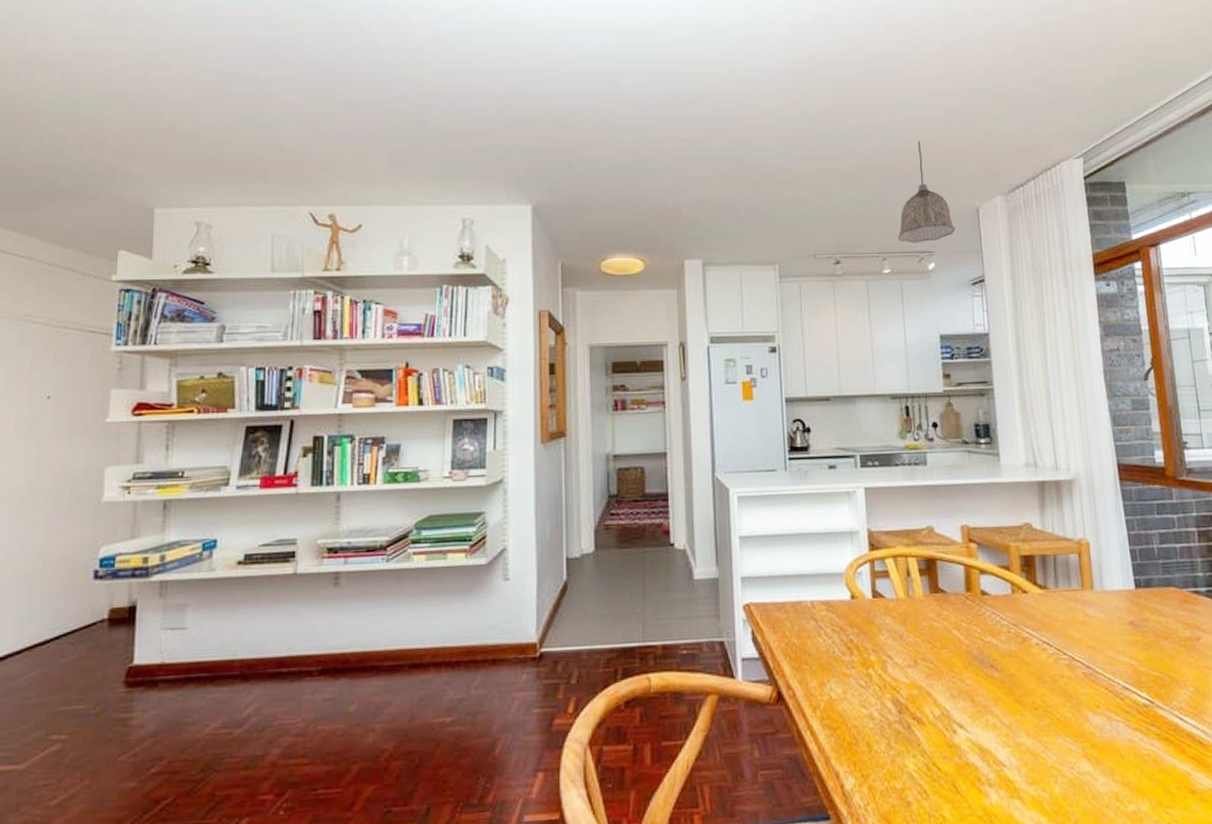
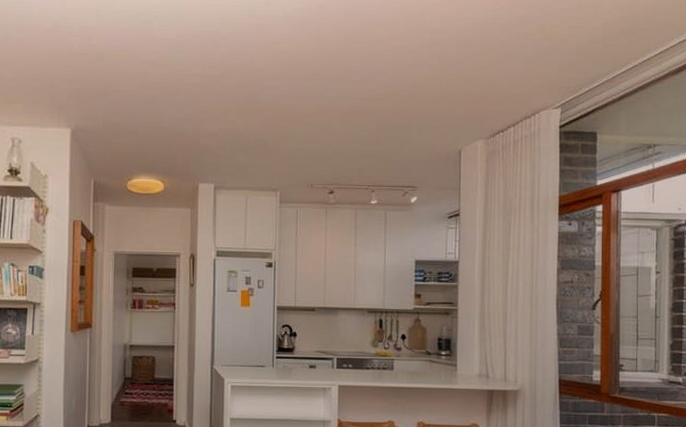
pendant lamp: present [898,140,956,243] -> none [386,86,438,179]

